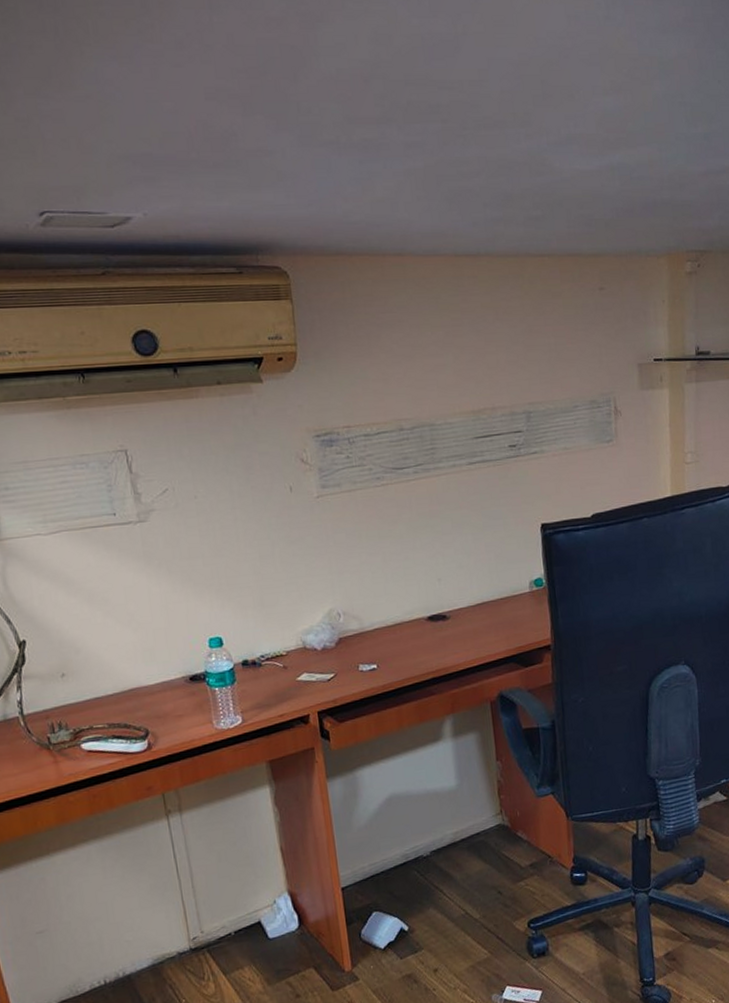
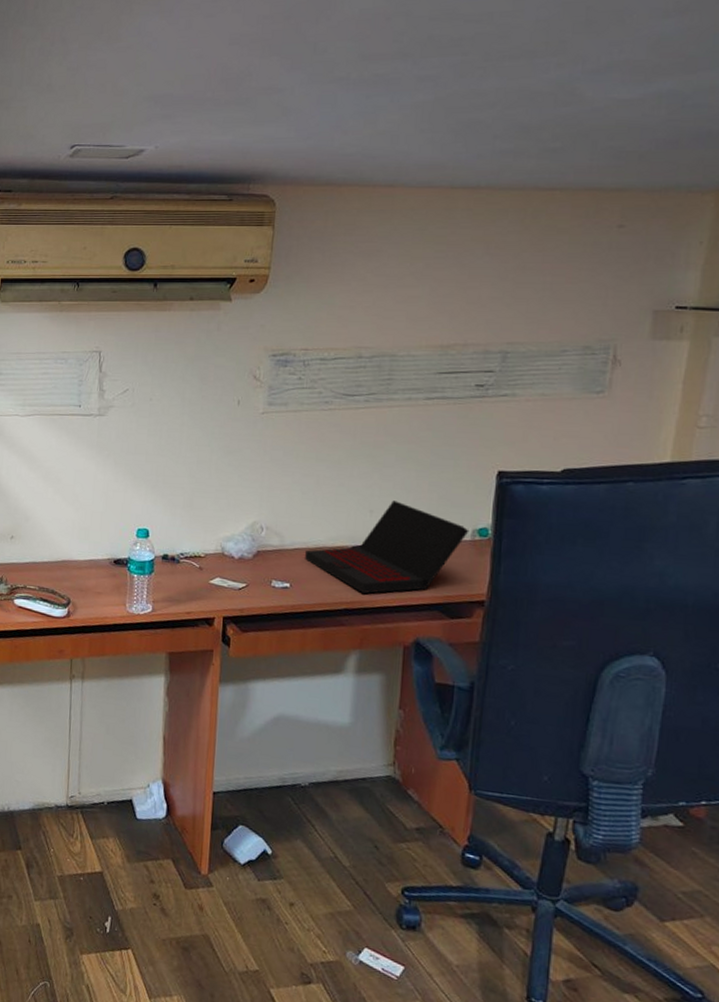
laptop: none [386,566,527,660] -> present [305,500,469,594]

